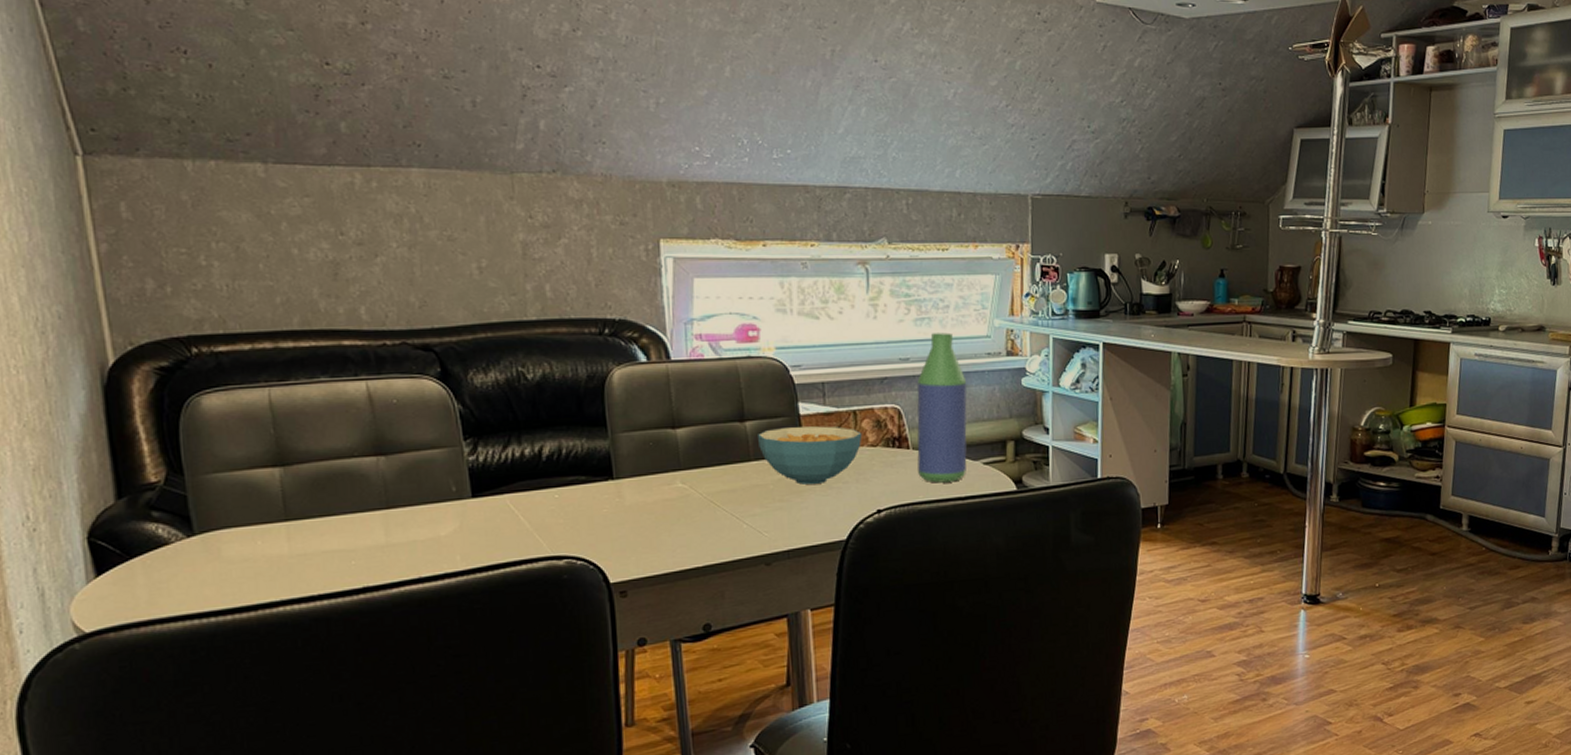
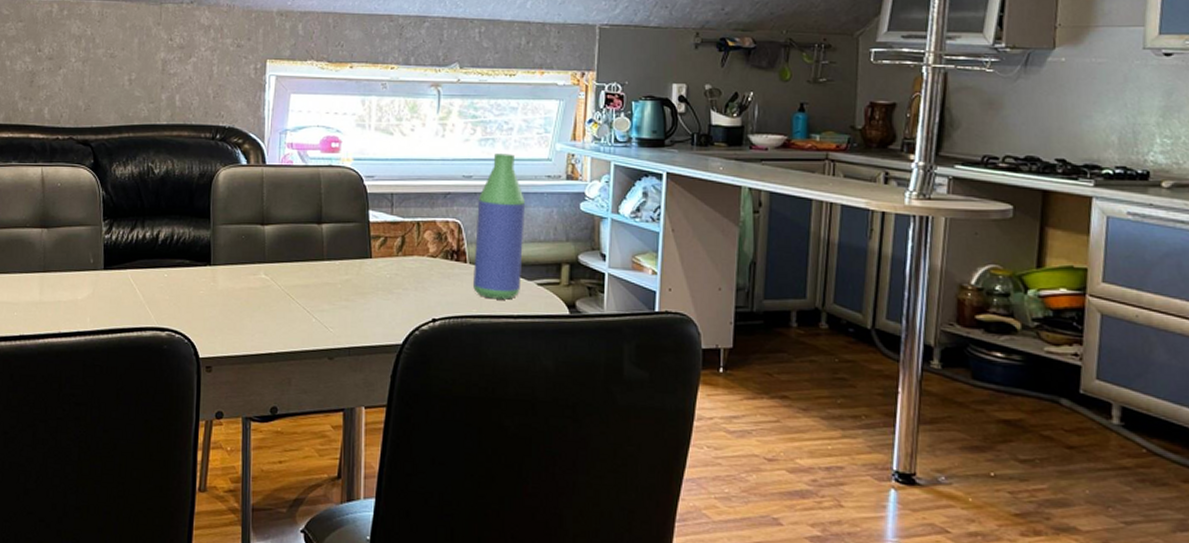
cereal bowl: present [758,426,863,485] -> none [332,232,424,289]

